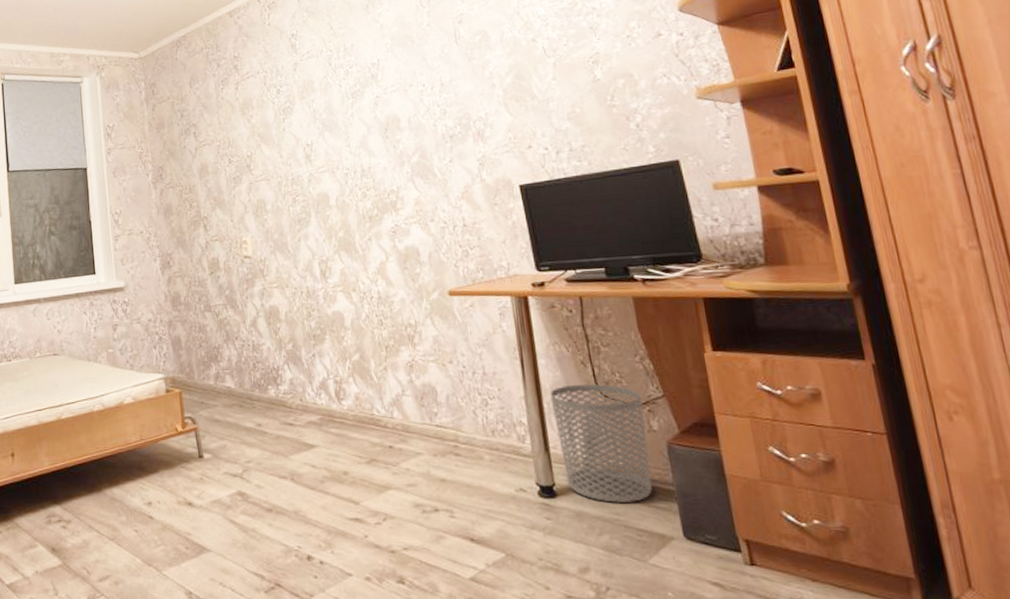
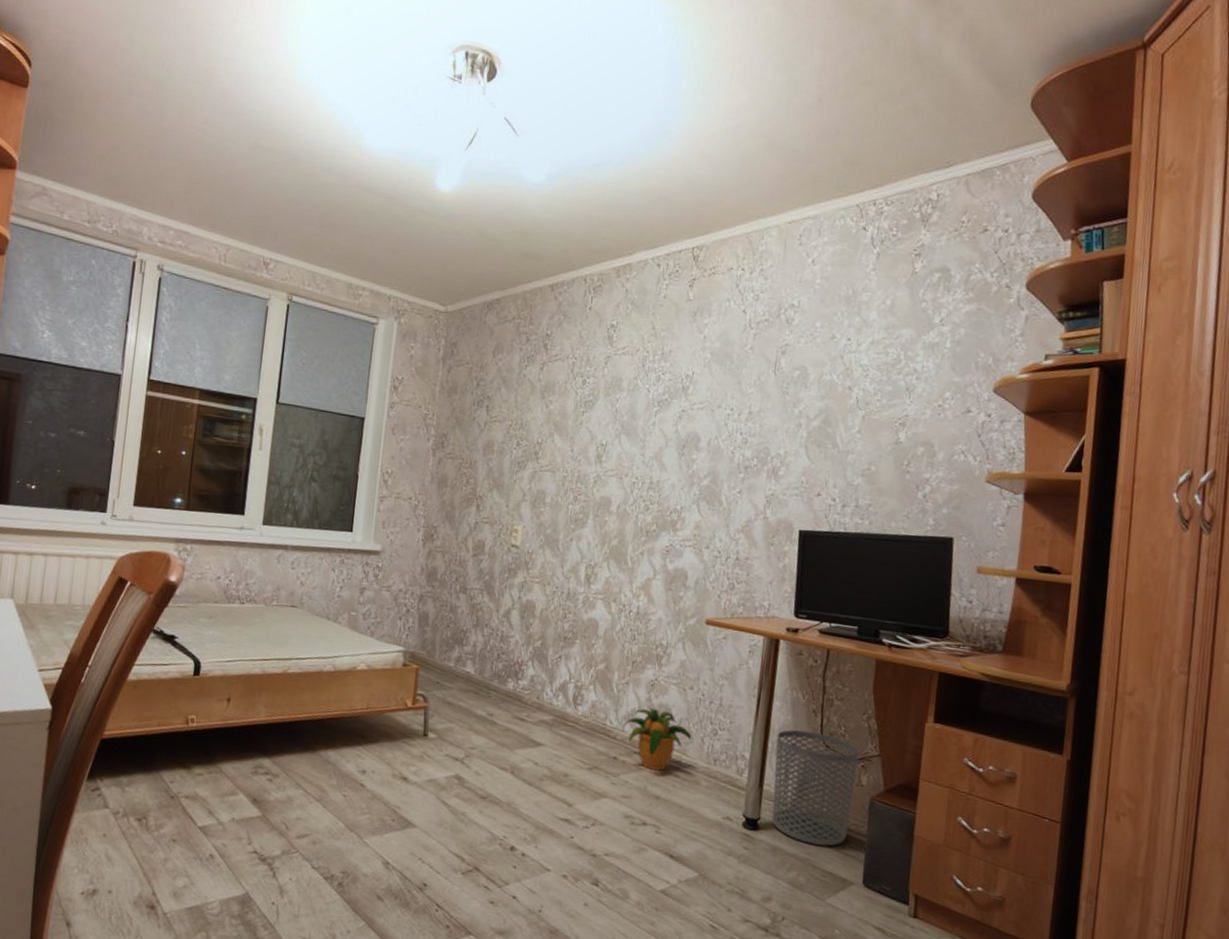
potted plant: none [392,388,465,452] -> present [625,705,693,771]

